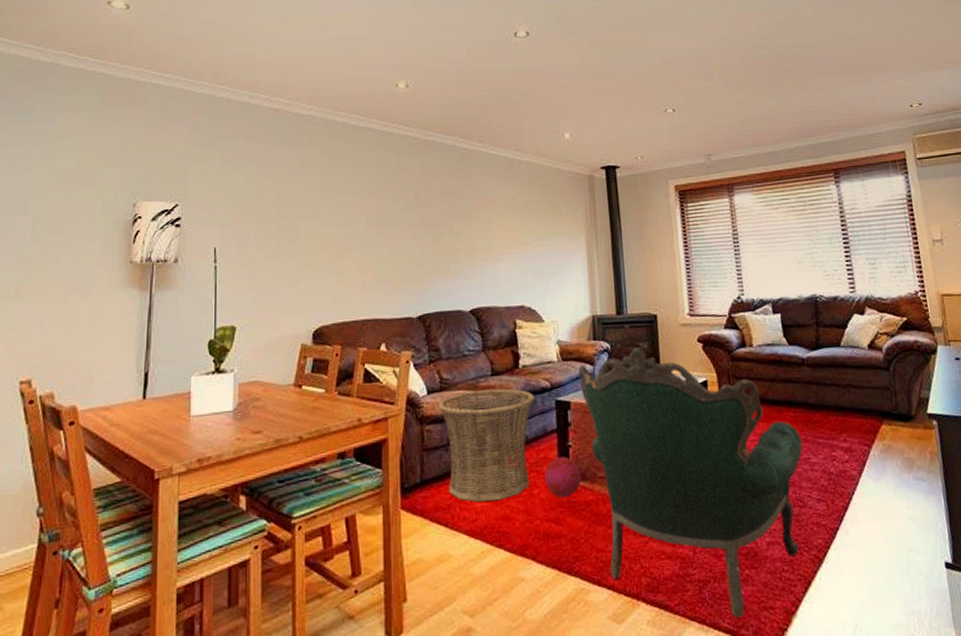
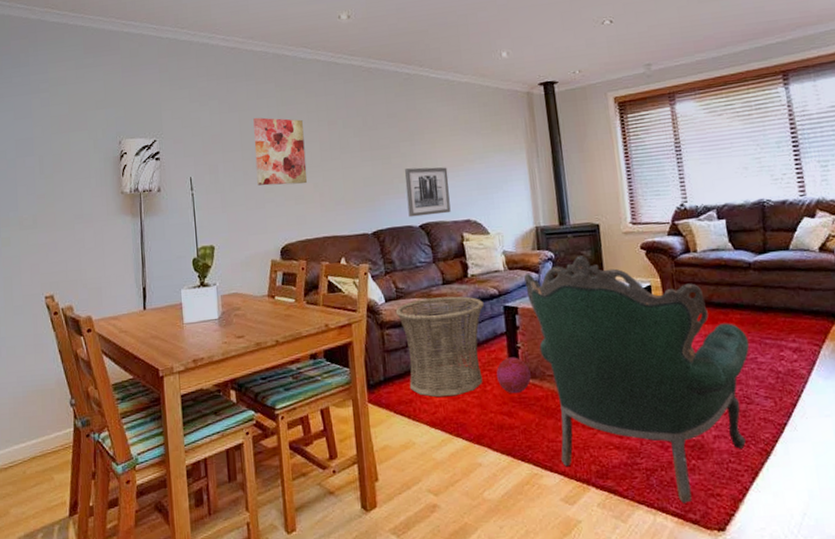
wall art: none [292,185,350,261] -> present [253,117,308,186]
wall art: none [456,248,504,301] -> present [404,167,451,218]

